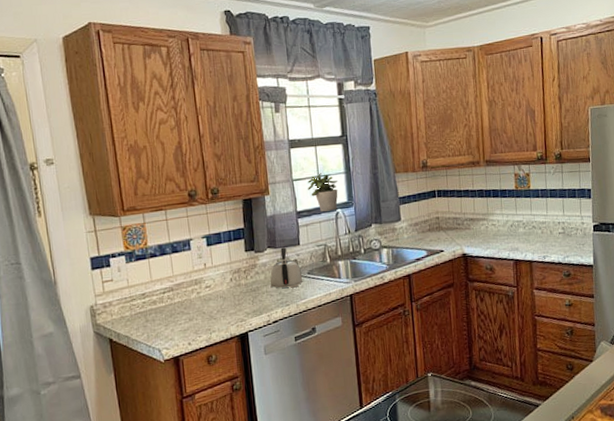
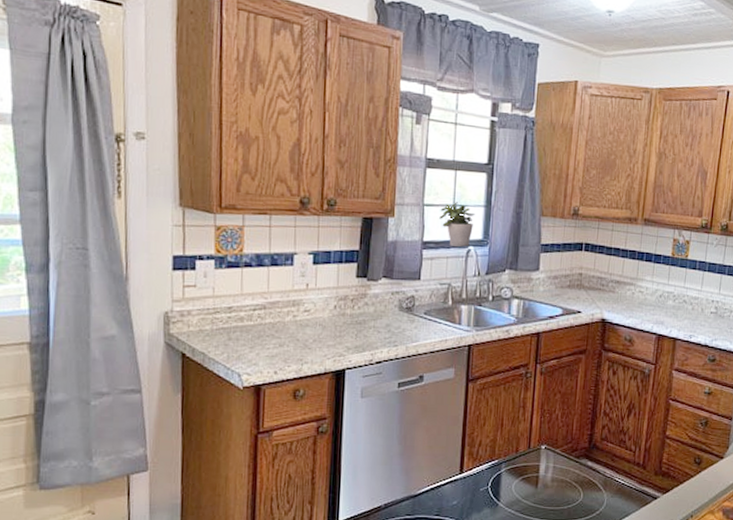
kettle: present [270,247,303,288] -> none [379,280,418,327]

